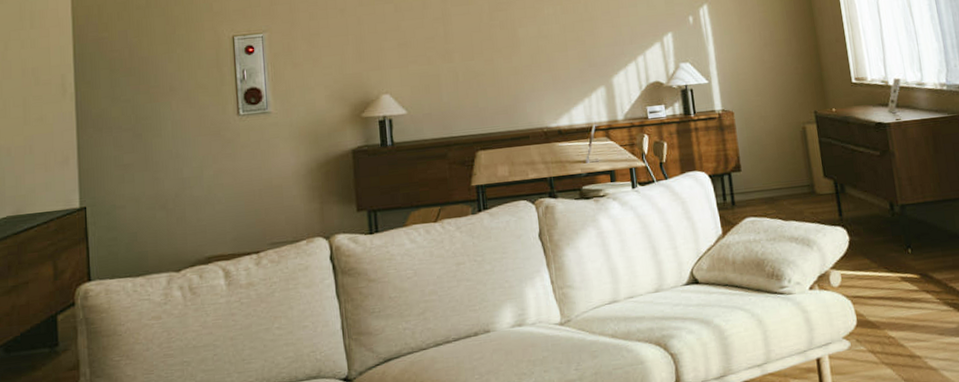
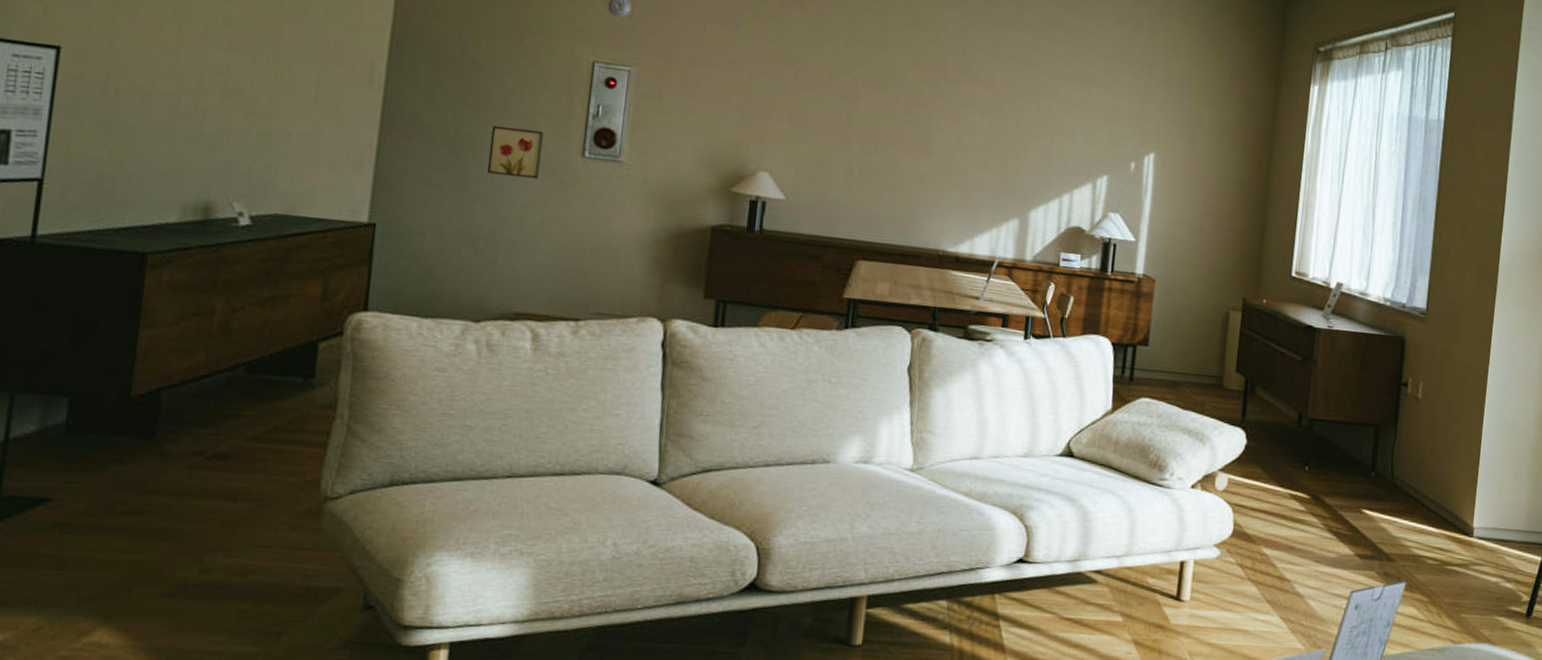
wall art: none [163,101,206,146] -> present [486,125,544,180]

